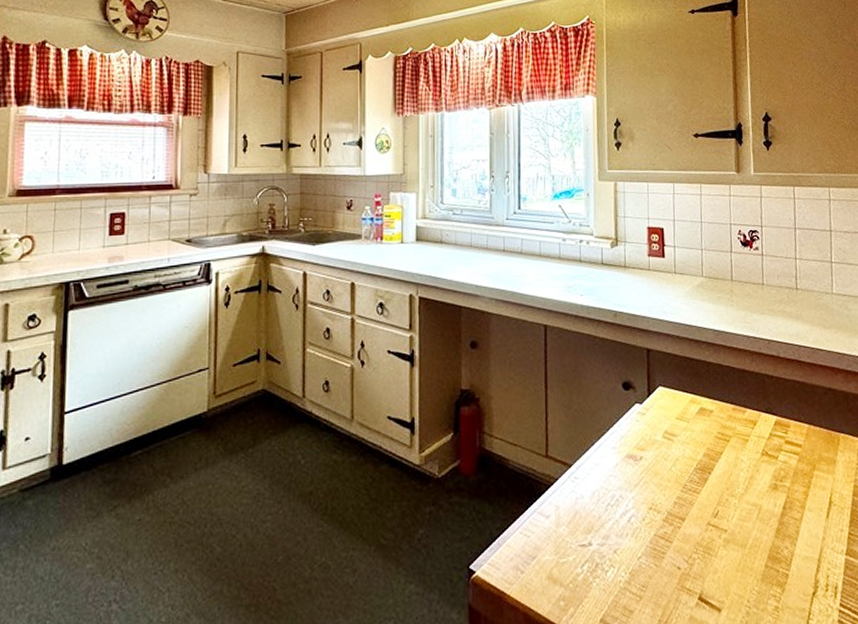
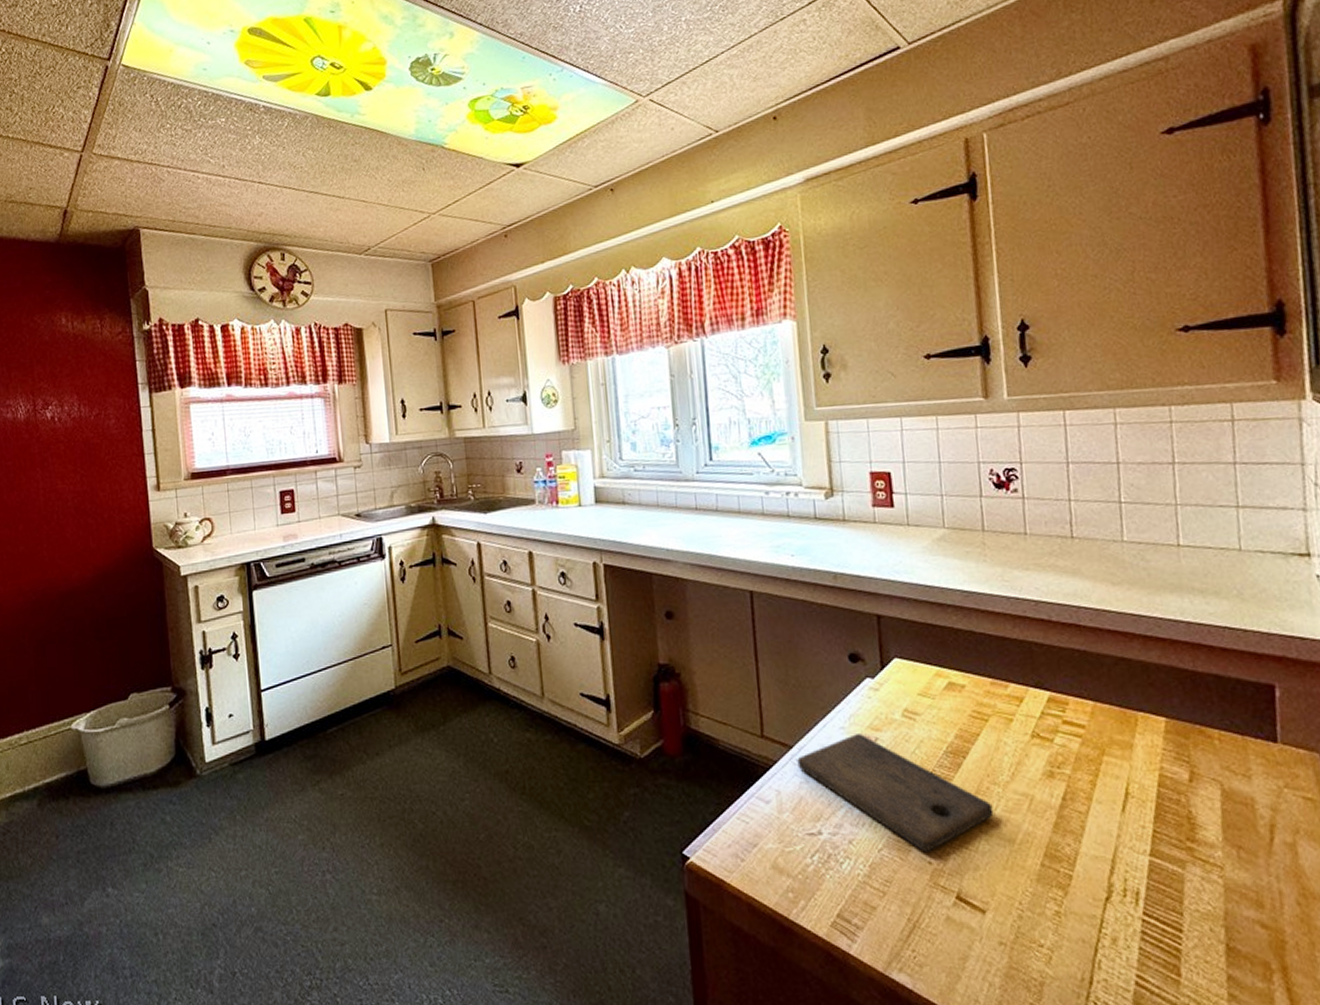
cutting board: none [575,453,731,559] -> present [797,734,994,853]

